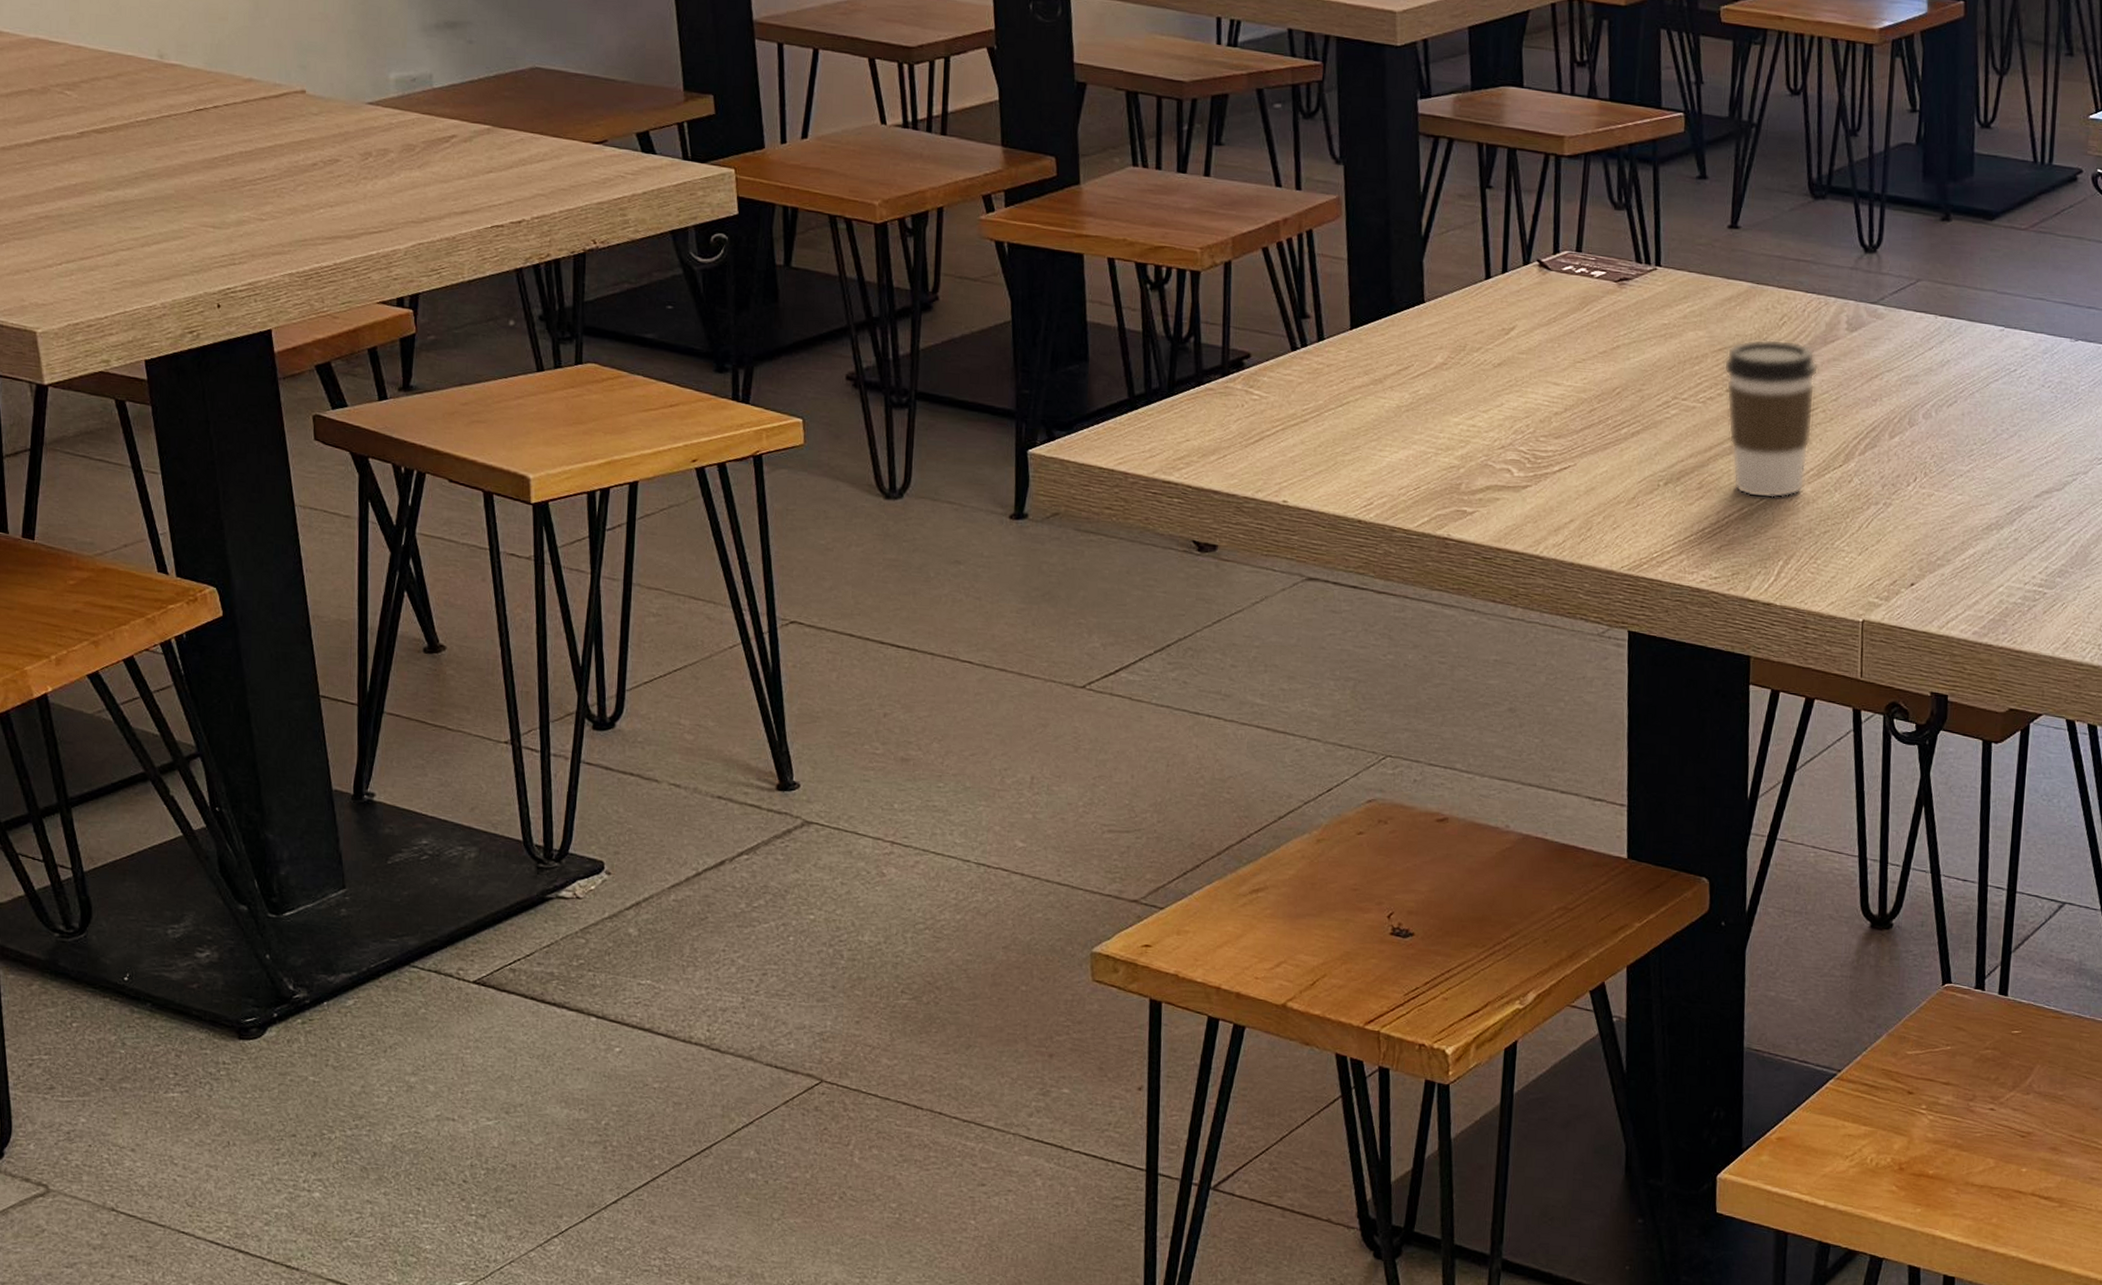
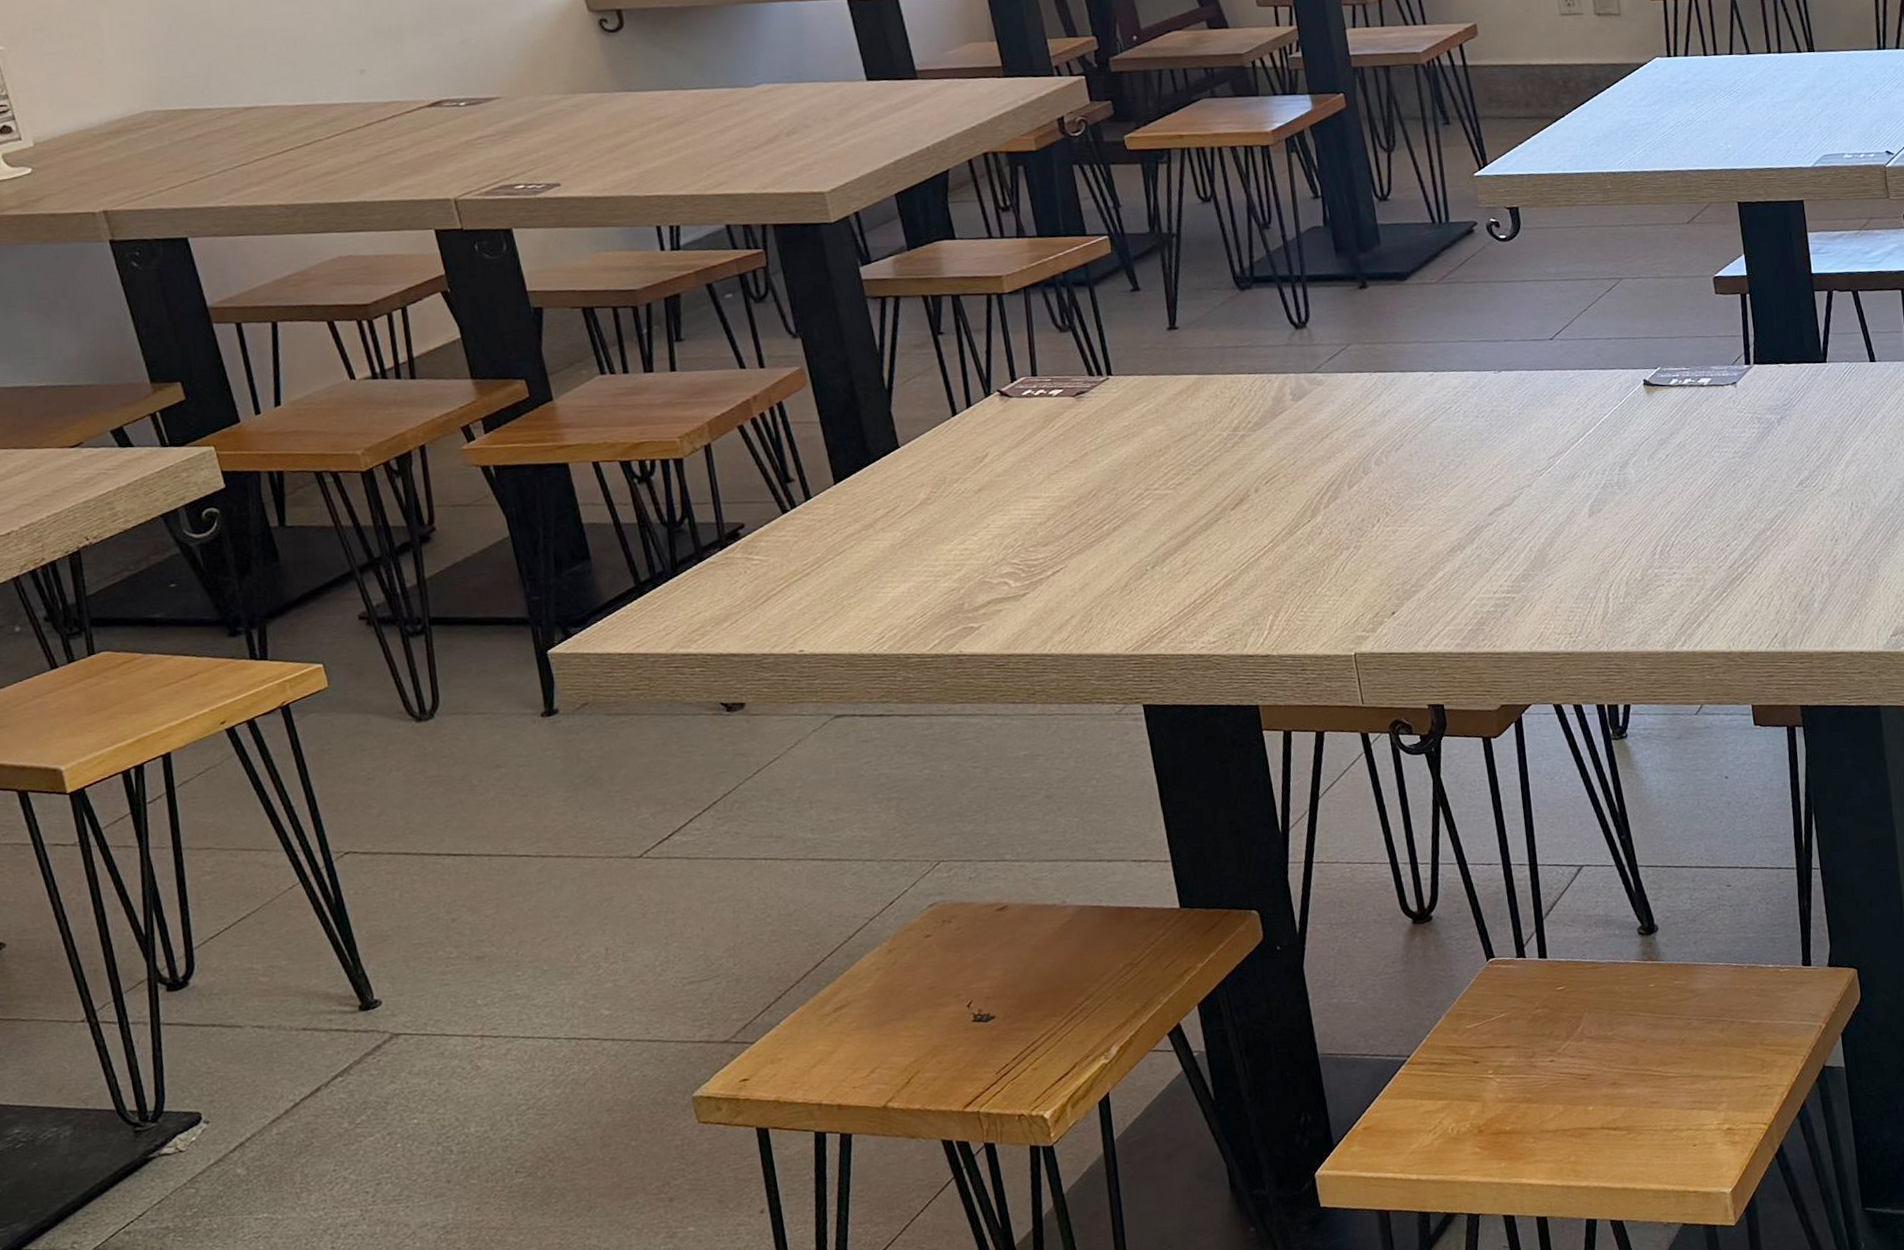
coffee cup: present [1723,338,1819,499] -> none [1186,419,1280,564]

